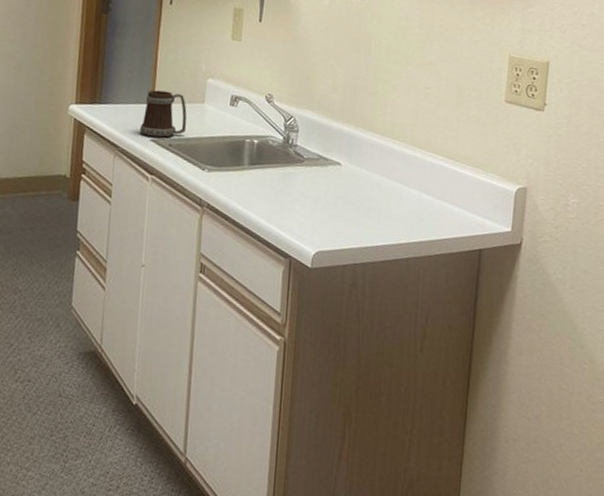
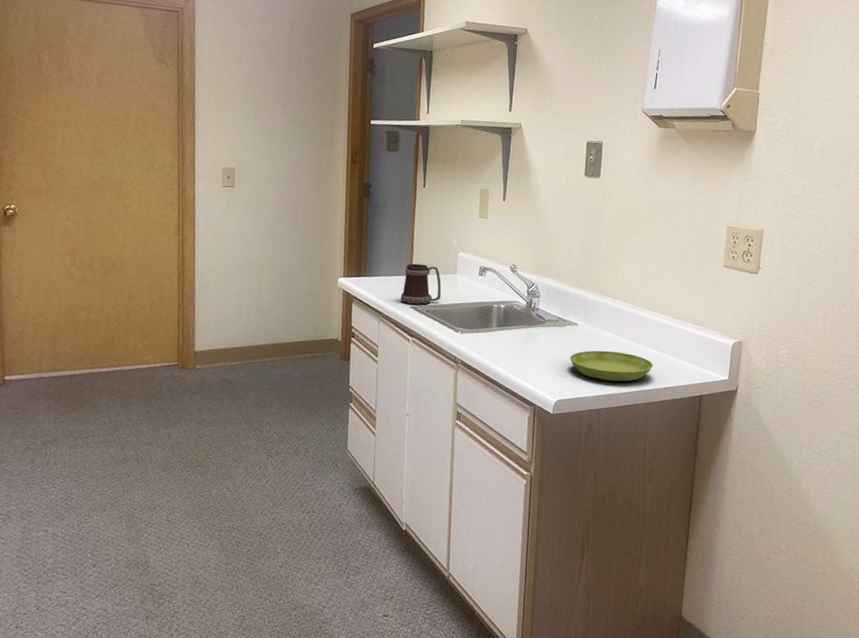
saucer: none [331,194,426,232] -> present [569,350,653,382]

